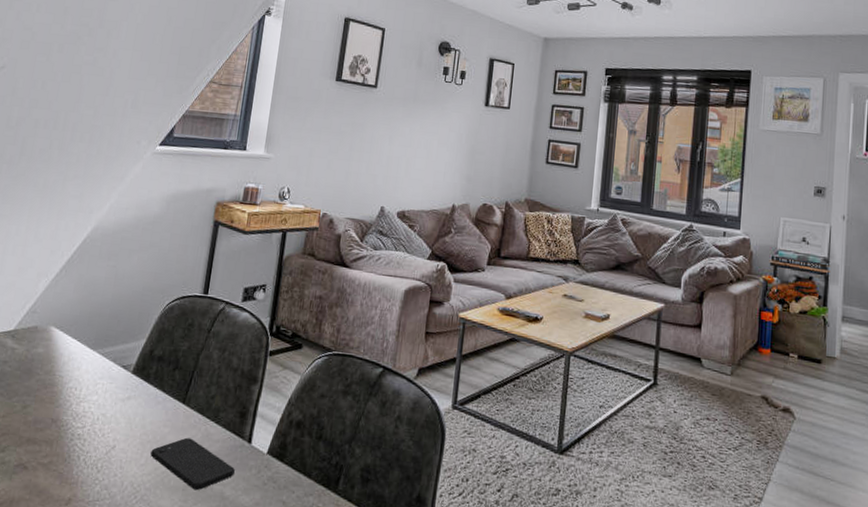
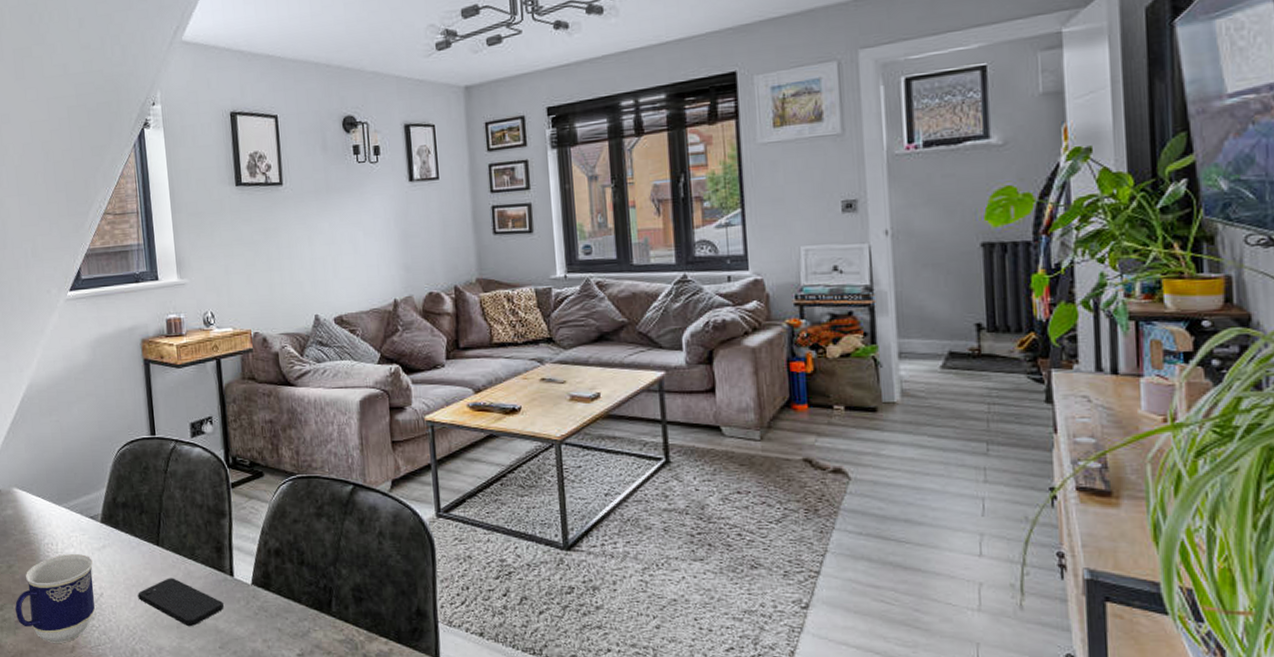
cup: none [17,400,114,494] -> present [14,553,95,643]

